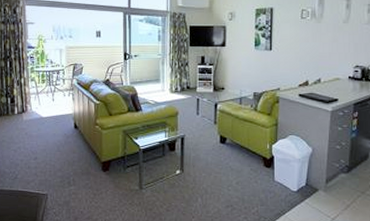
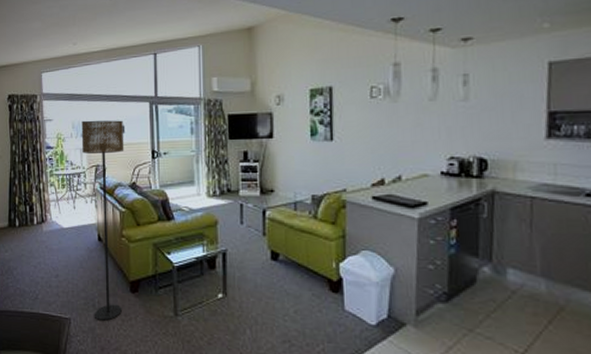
floor lamp: none [61,25,100,195] -> present [81,120,124,321]

